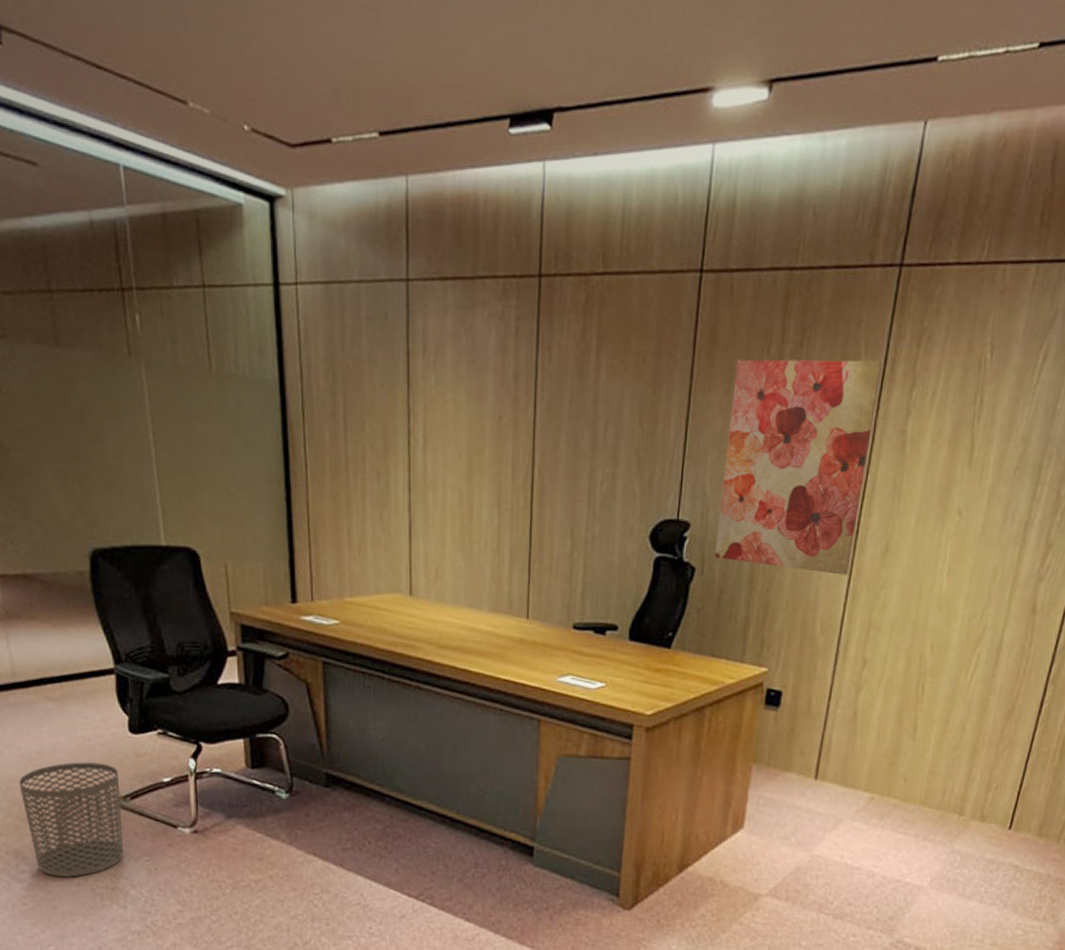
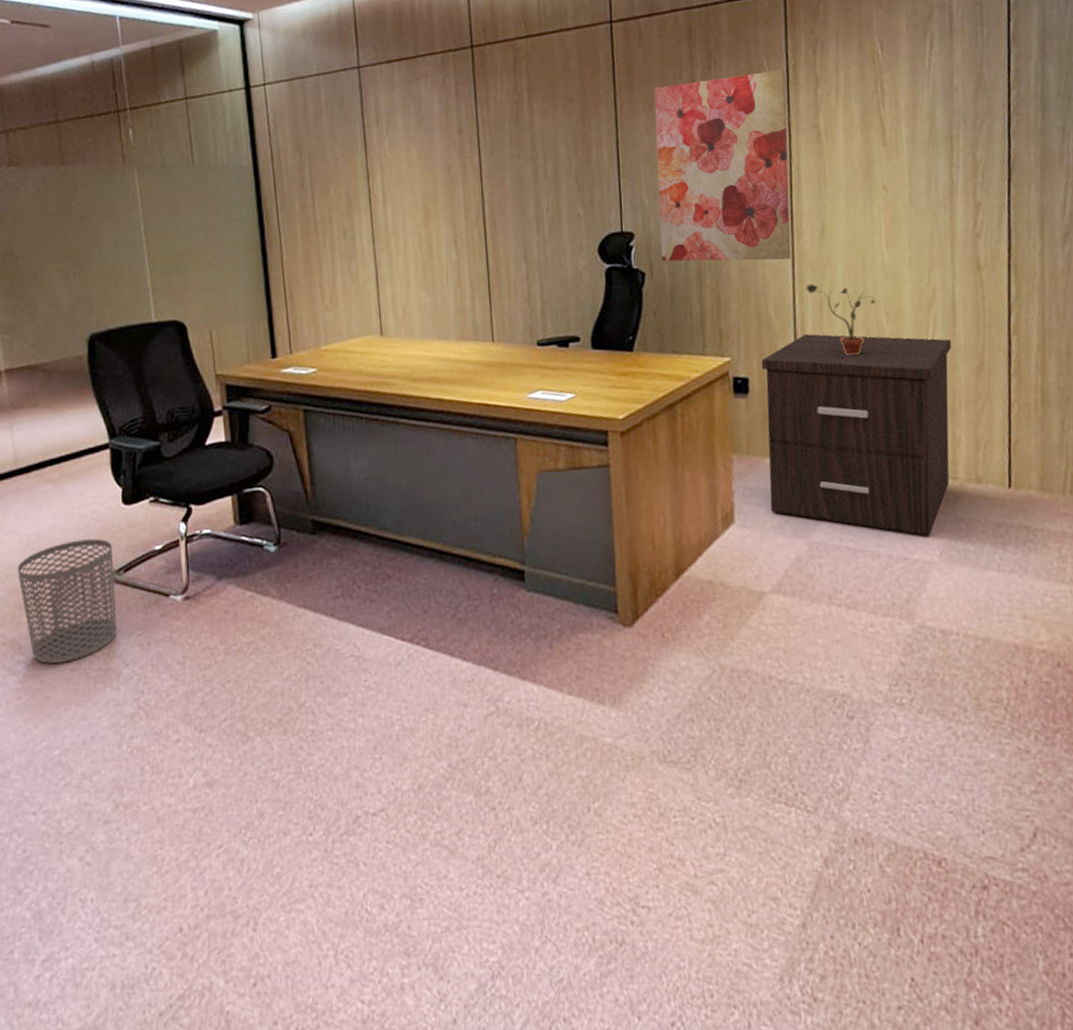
nightstand: none [781,655,989,864] -> present [761,334,952,537]
potted plant: none [857,604,924,684] -> present [805,284,875,356]

